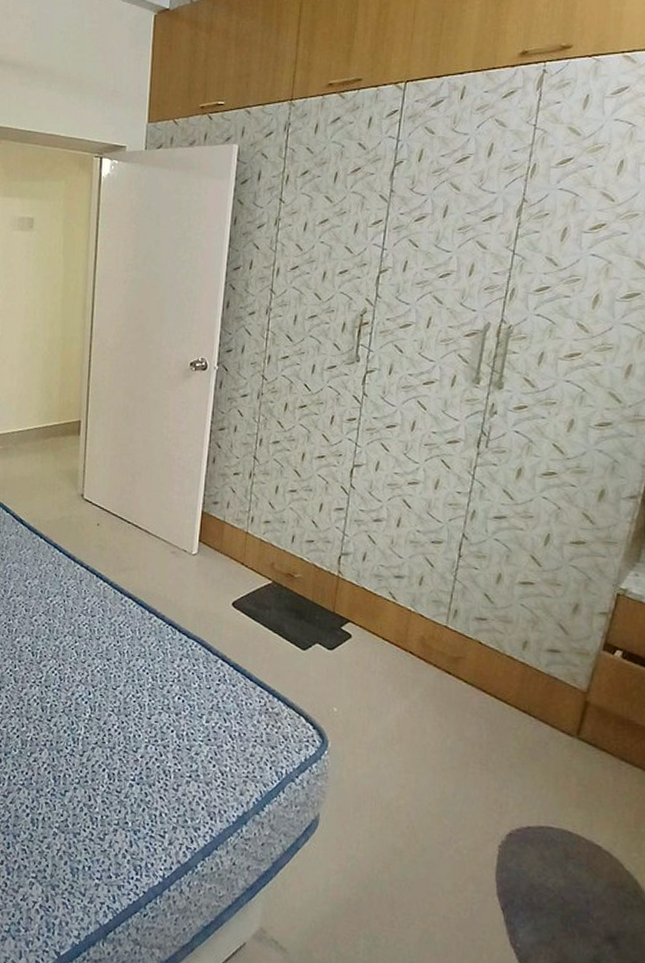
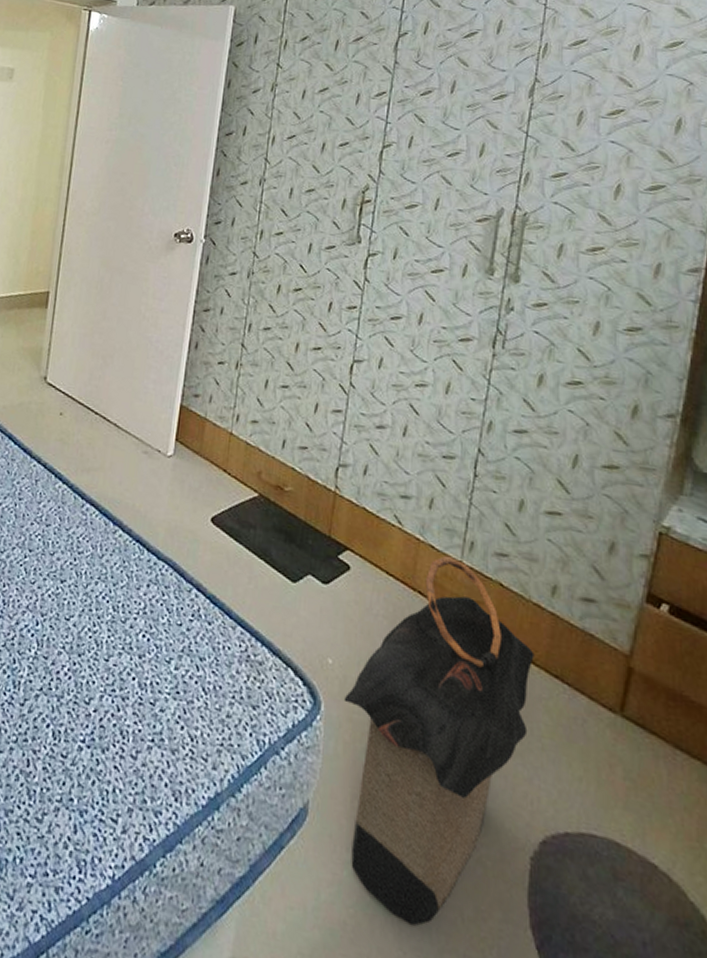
laundry hamper: none [347,622,507,898] -> present [343,555,535,926]

